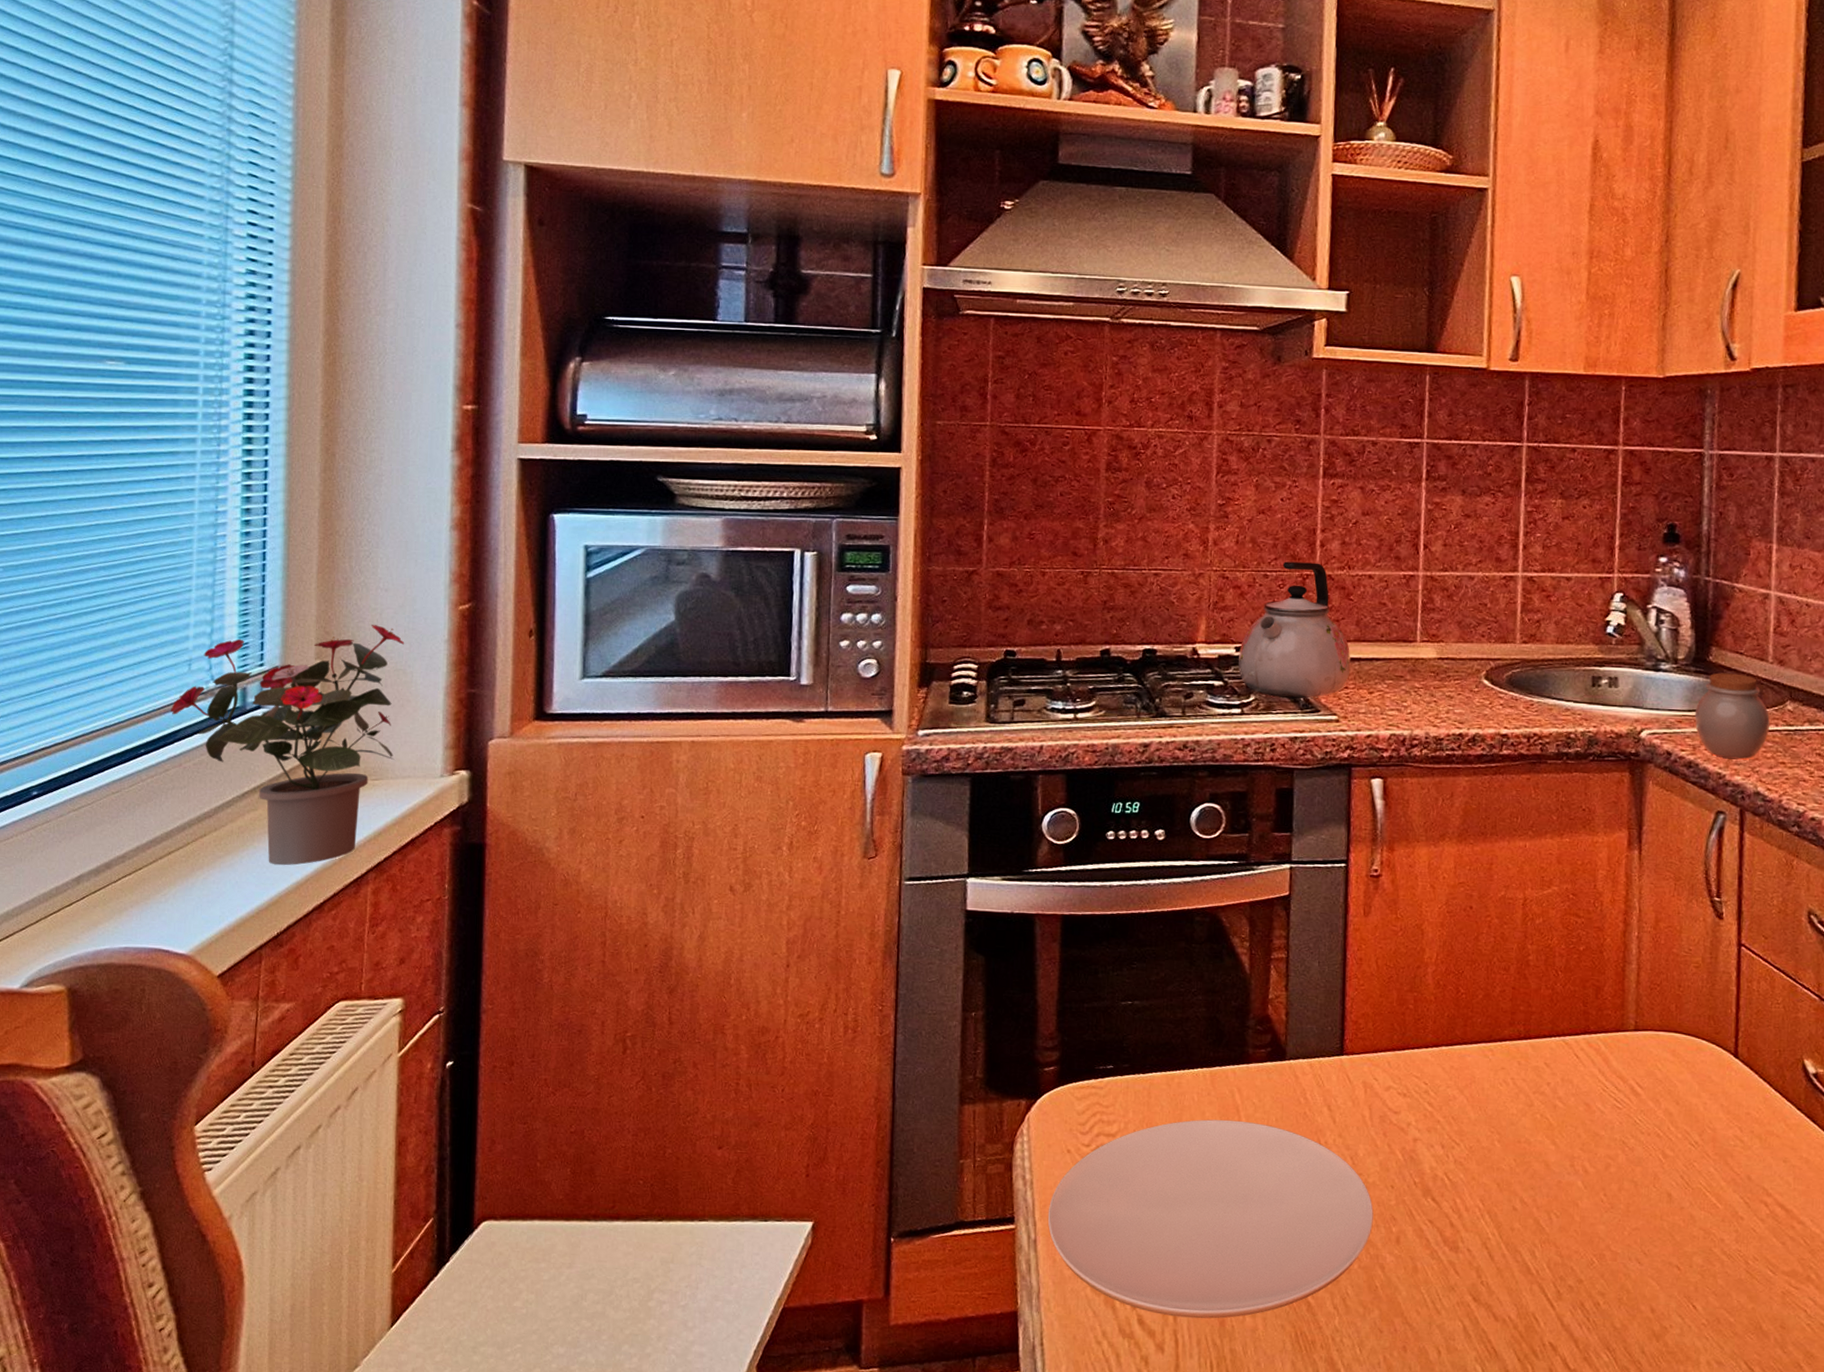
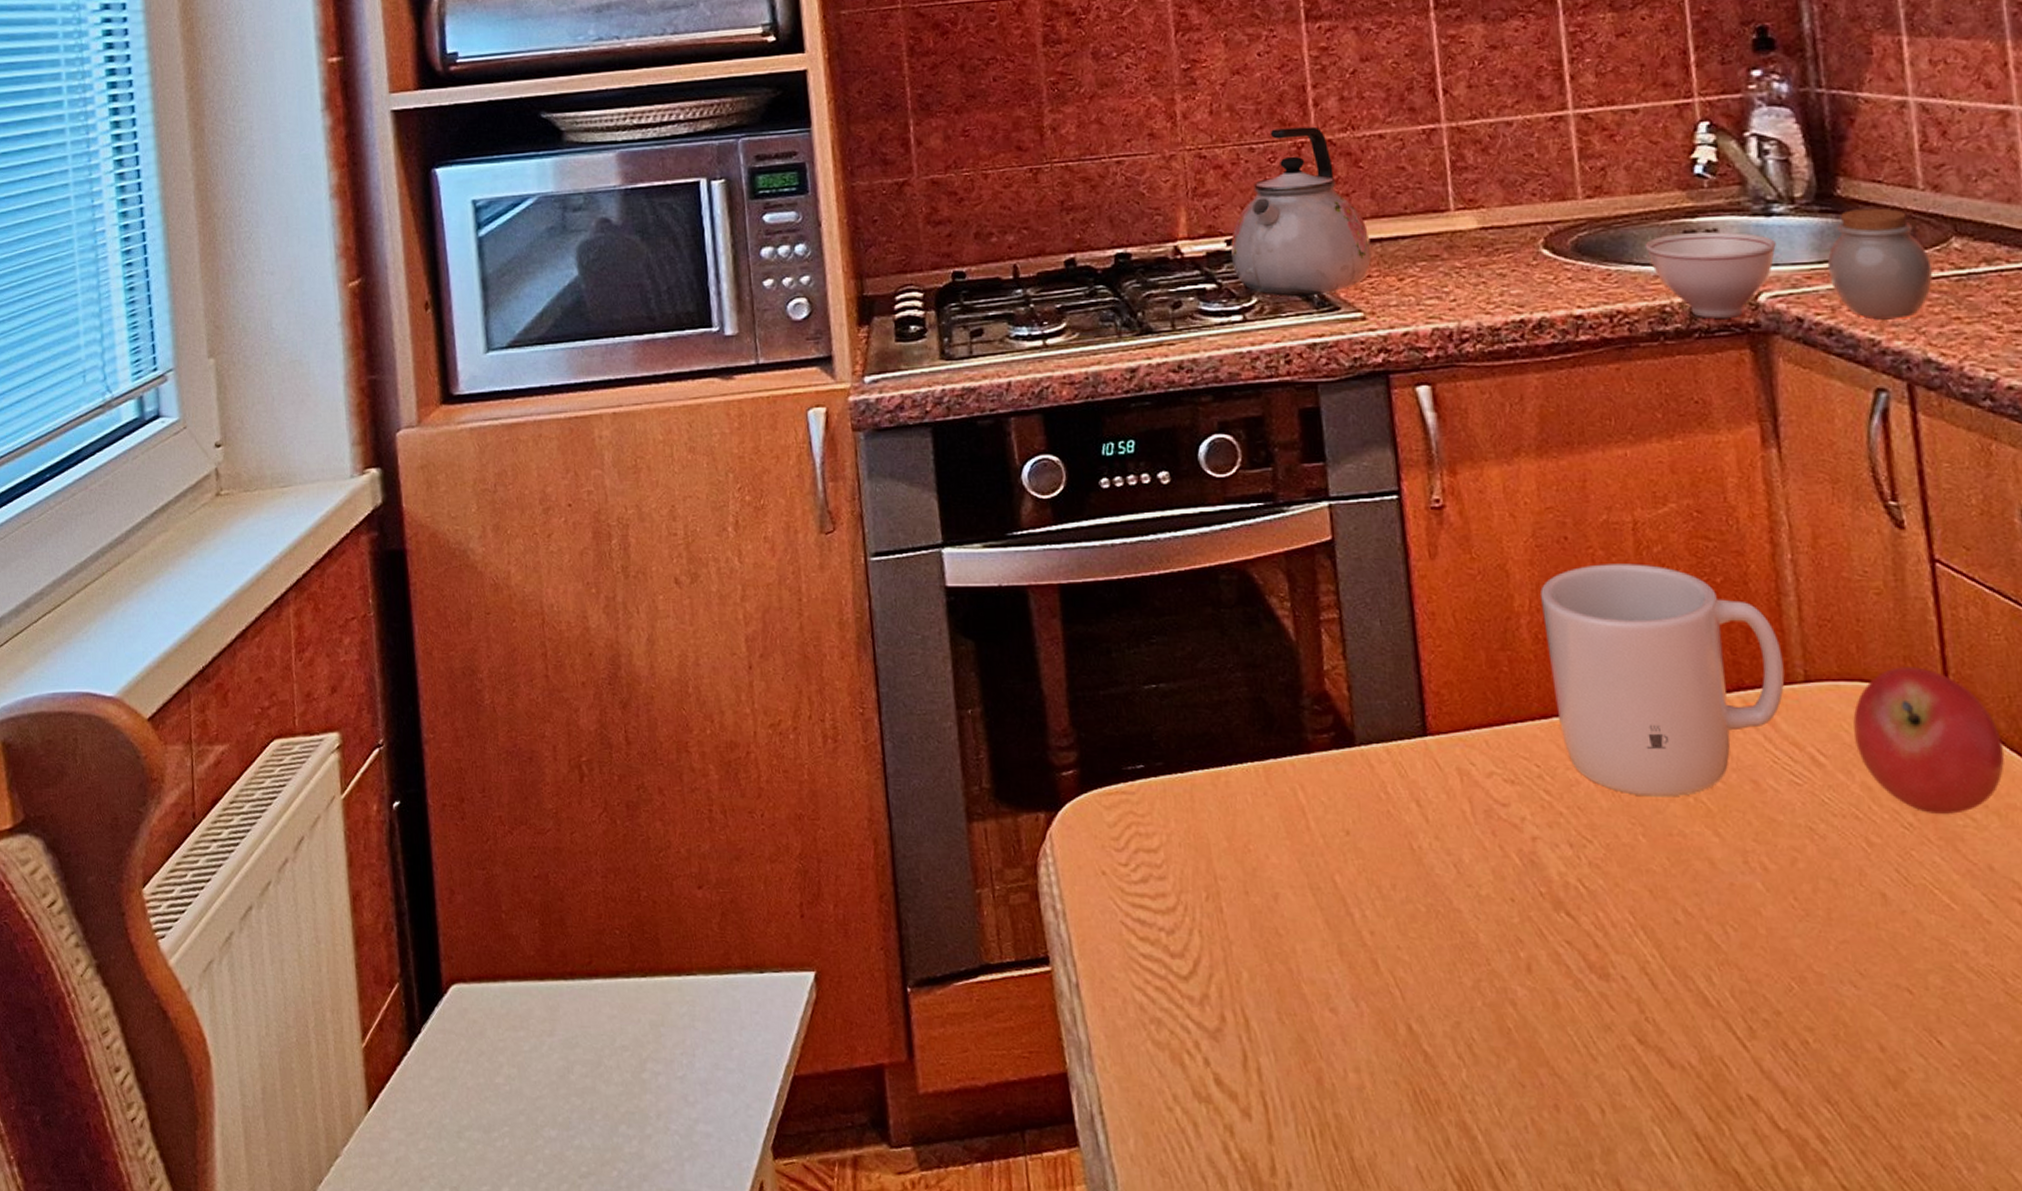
potted flower: present [170,625,405,866] -> none [70,313,301,591]
plate: present [1047,1119,1374,1319] -> none [1087,824,1494,1076]
mug: none [1445,929,1621,1113] -> present [1540,563,1785,797]
bowl: none [1561,678,1659,747] -> present [1644,231,1776,319]
fruit: none [1665,1023,1770,1136] -> present [1853,667,2004,814]

